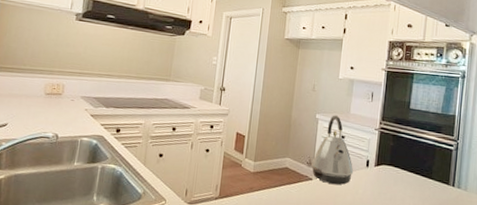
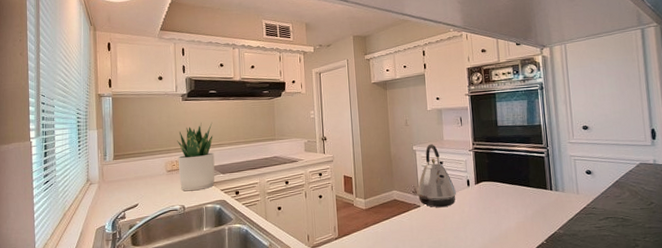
planter: none [57,48,105,121] -> present [177,122,215,191]

